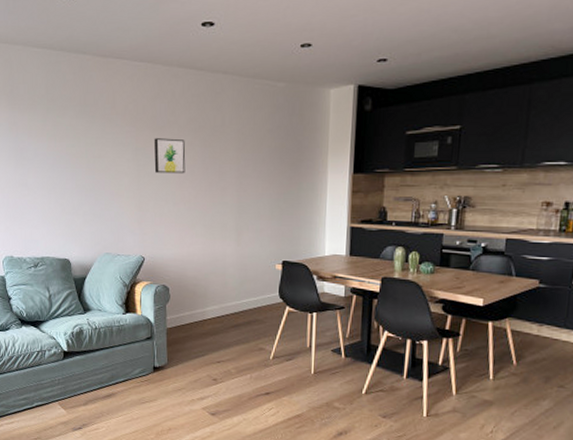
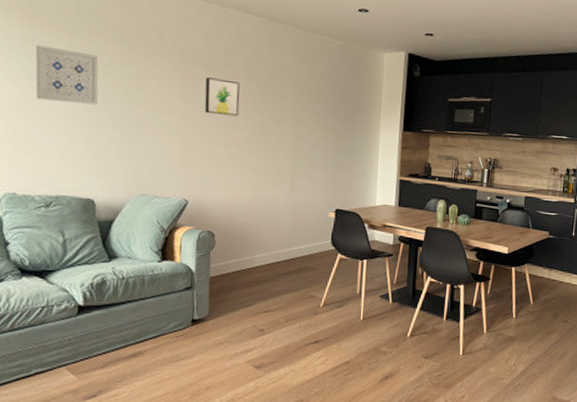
wall art: none [18,127,67,175] -> present [35,45,99,105]

